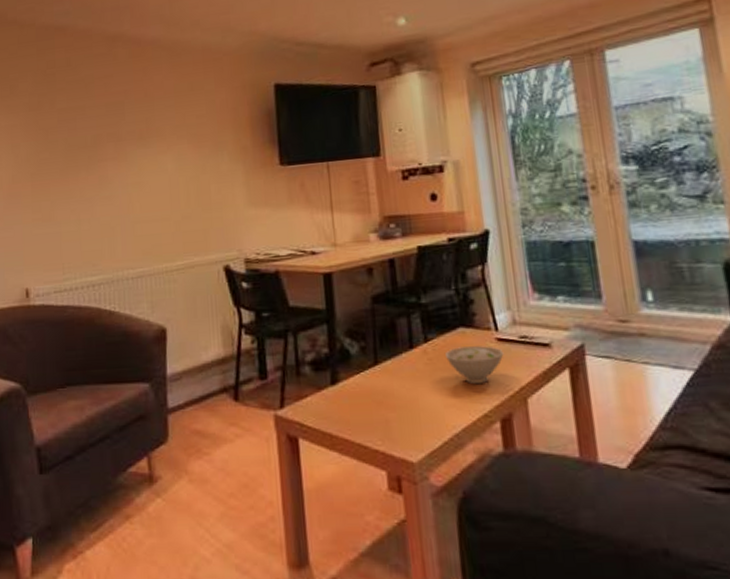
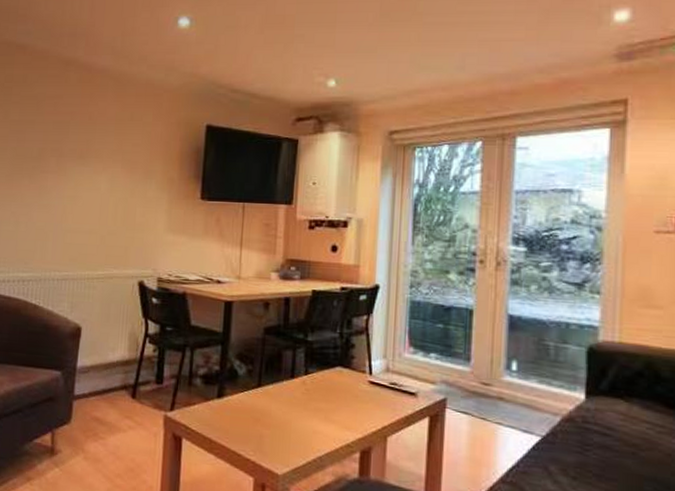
bowl: present [446,346,504,384] -> none [322,383,374,418]

